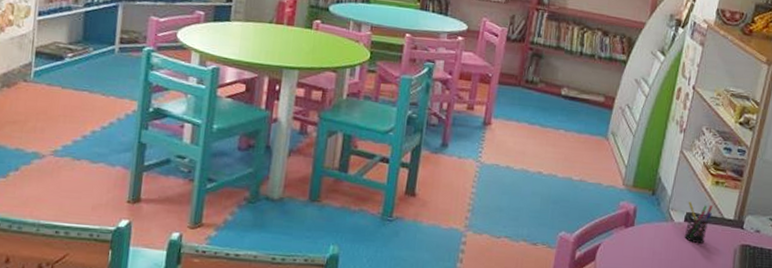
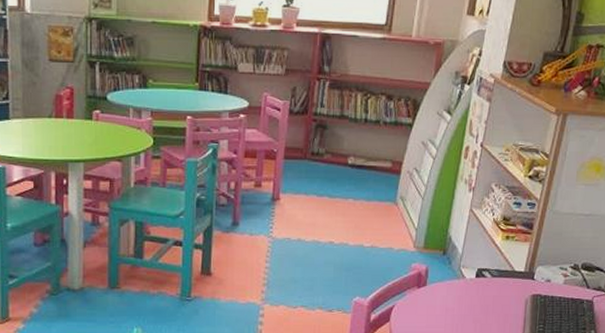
pen holder: present [684,201,713,244] -> none [476,257,503,298]

